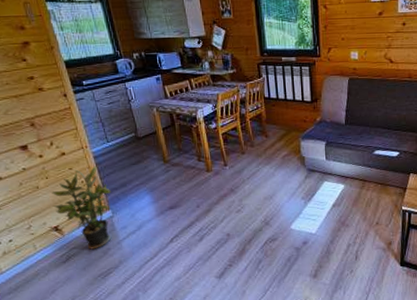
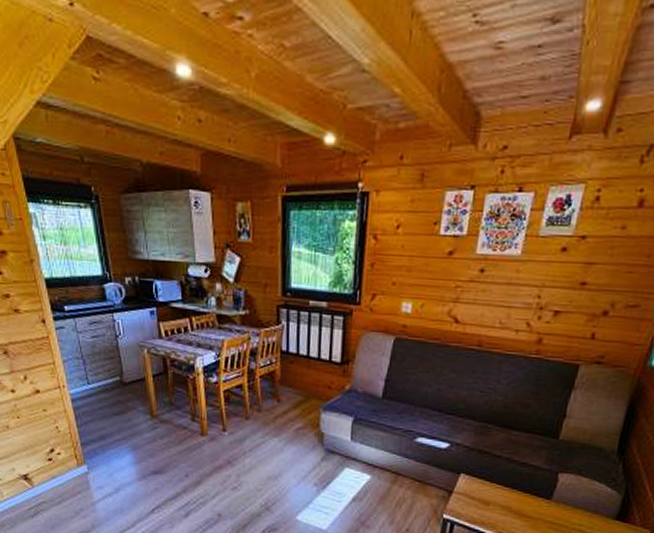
potted plant: present [51,166,112,250] -> none [22,410,89,508]

